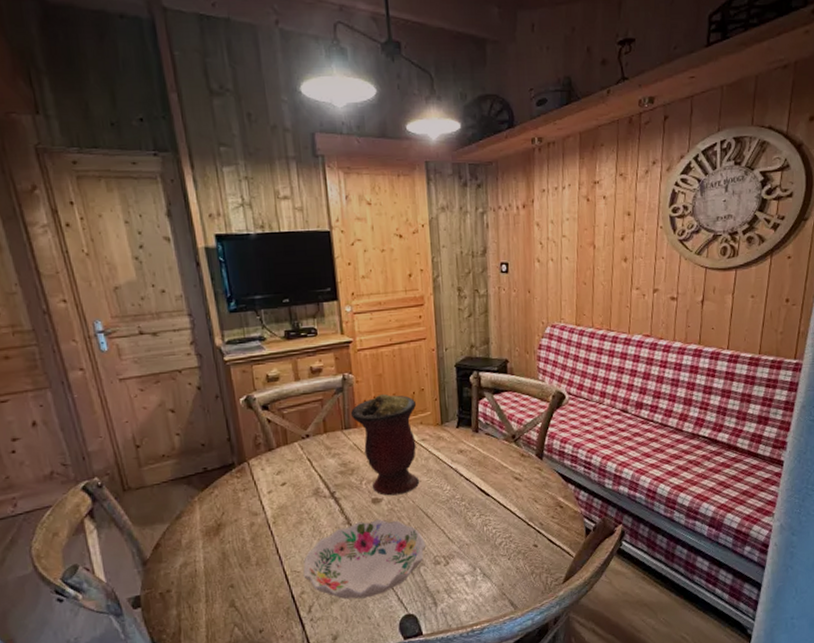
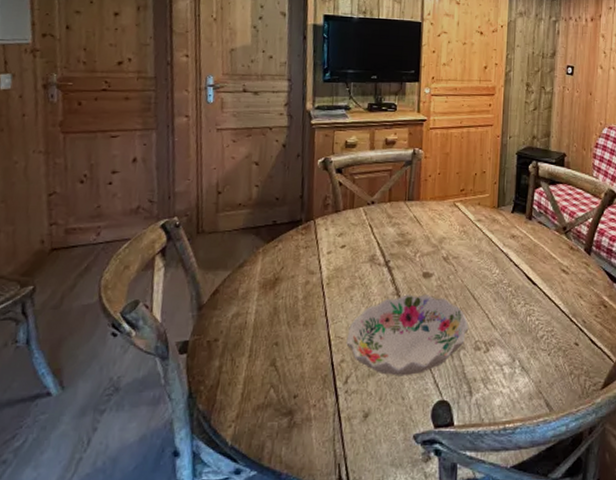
vase: present [350,393,420,496] -> none [415,171,477,272]

